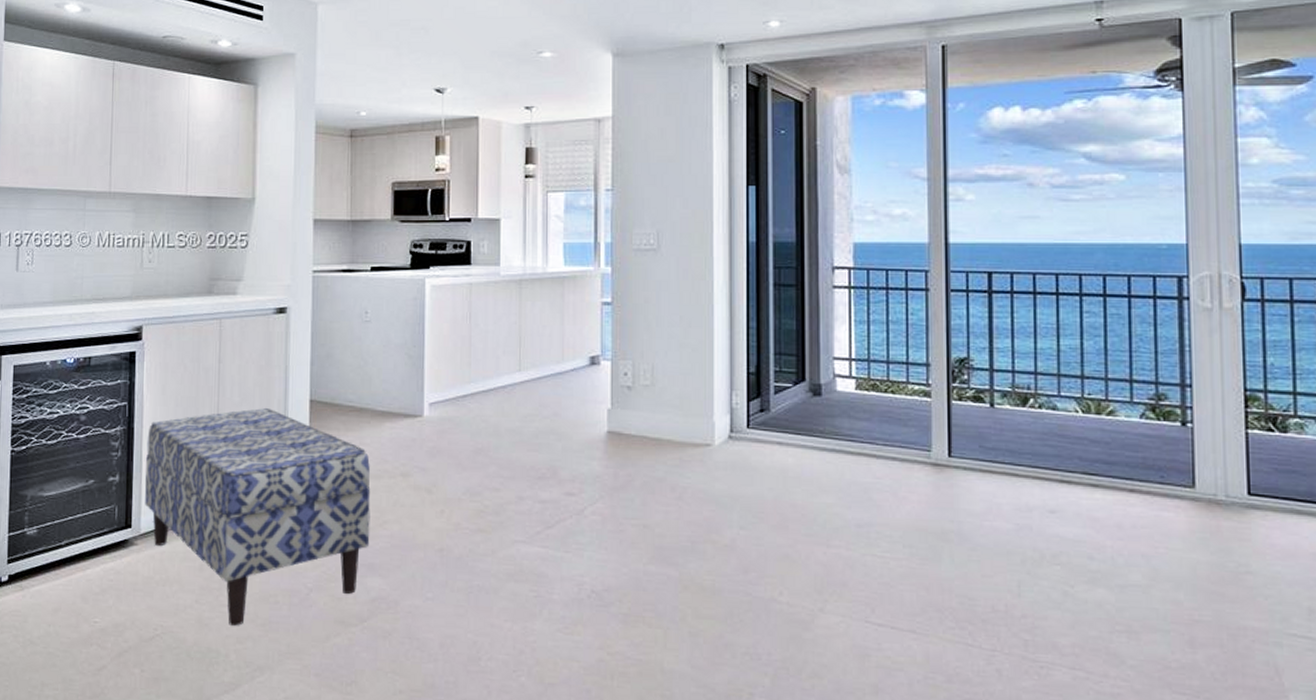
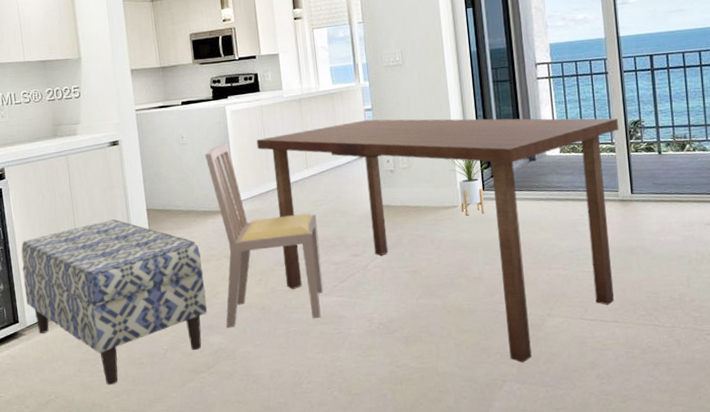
dining chair: none [391,325,524,572] -> present [204,143,324,328]
dining table: none [459,316,939,673] -> present [256,118,619,363]
house plant: none [703,380,756,460] -> present [447,159,488,216]

